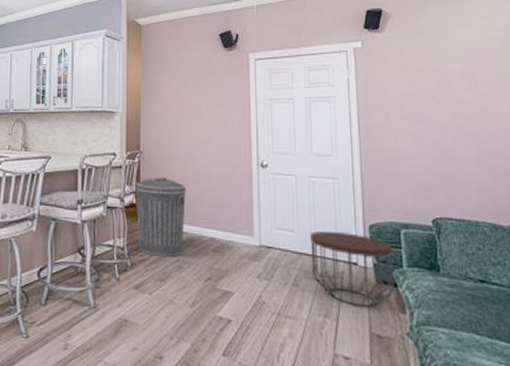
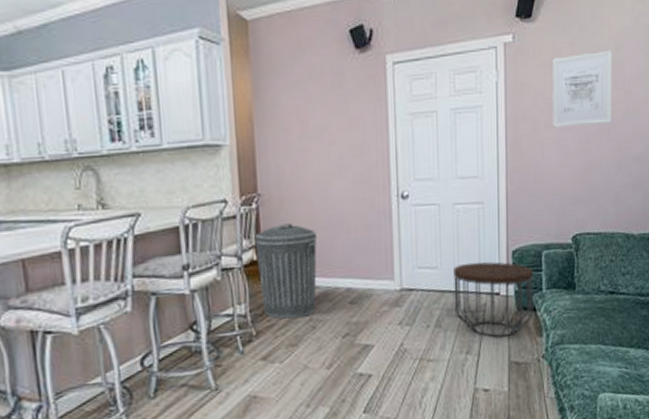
wall art: none [401,57,466,120] -> present [553,50,612,128]

